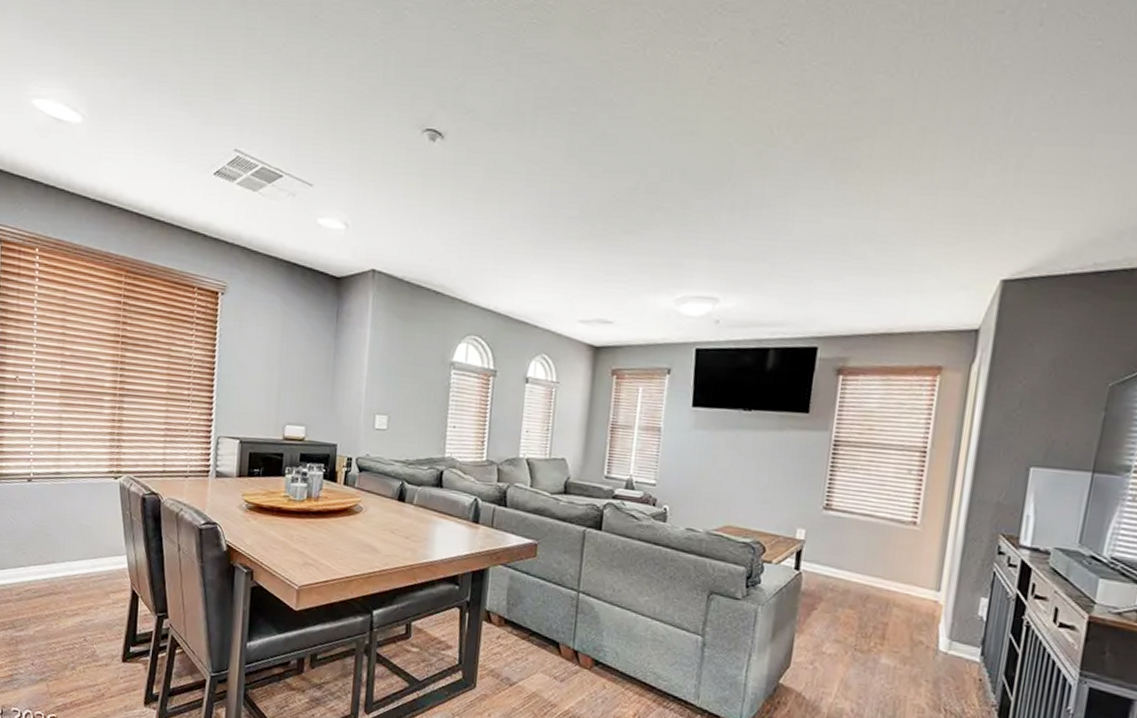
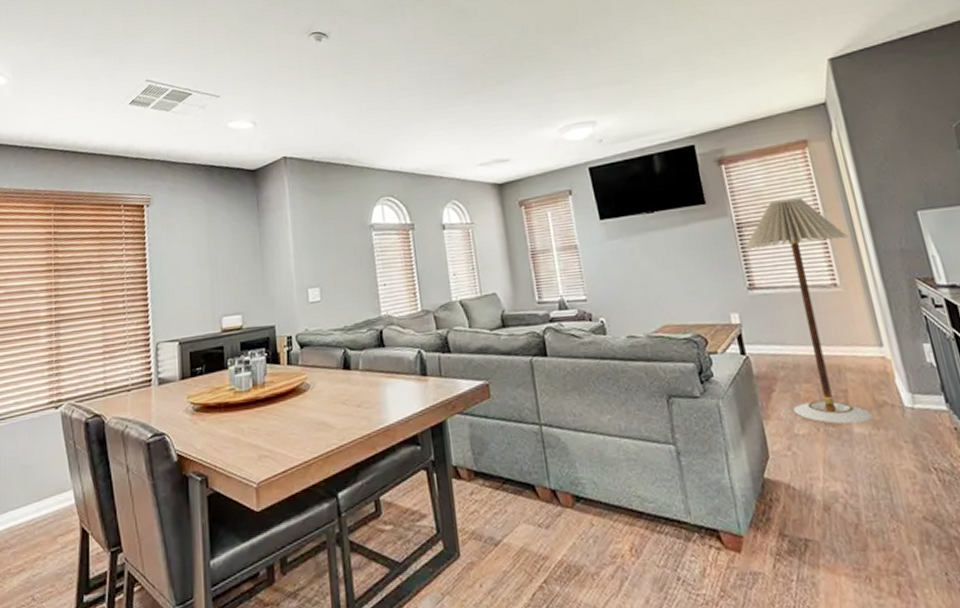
floor lamp: none [828,425,947,656] -> present [746,198,872,425]

